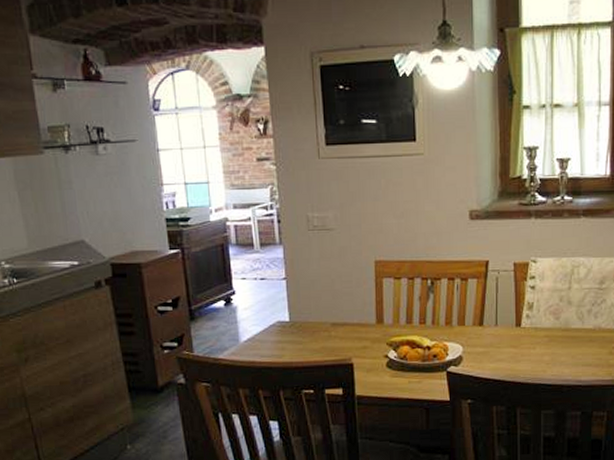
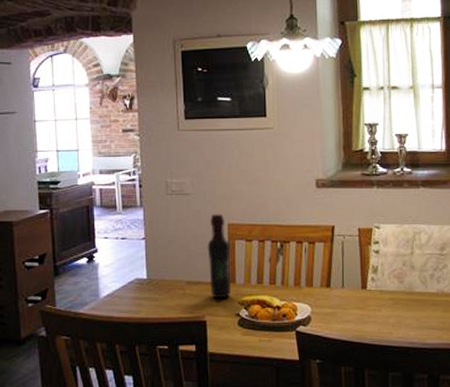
wine bottle: none [353,249,379,340] -> present [207,213,232,299]

